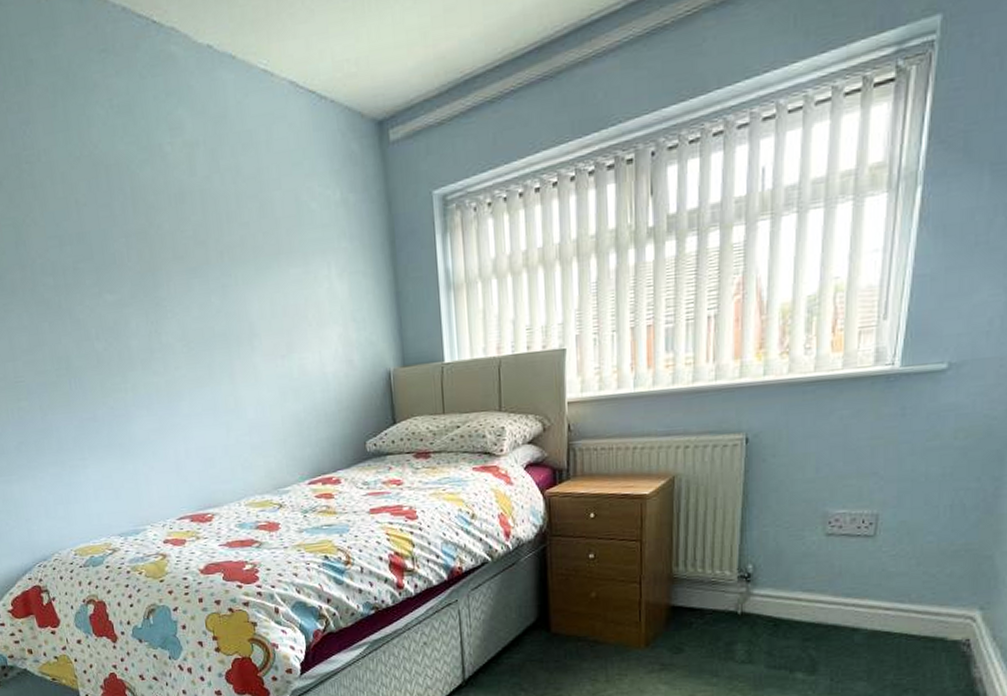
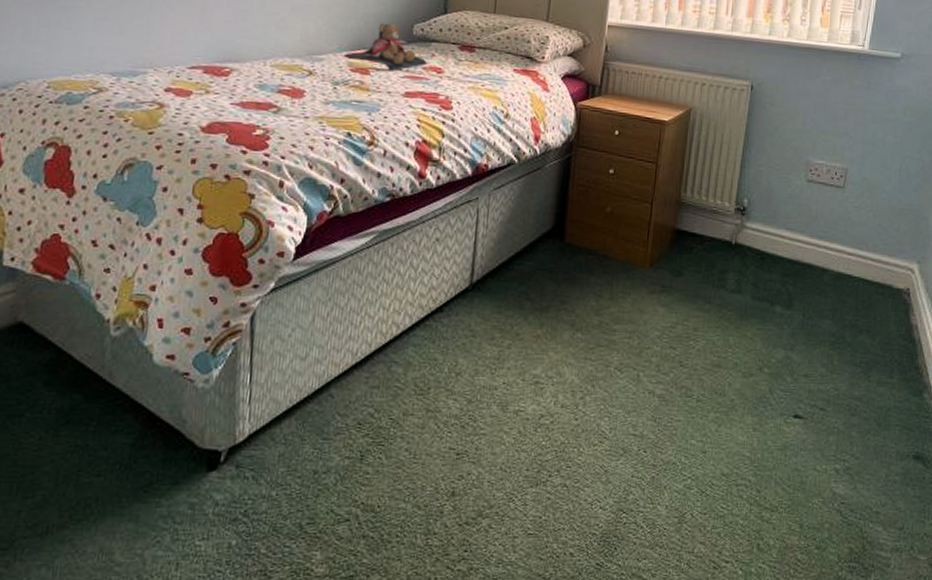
teddy bear: none [307,444,386,491] -> present [345,23,427,71]

